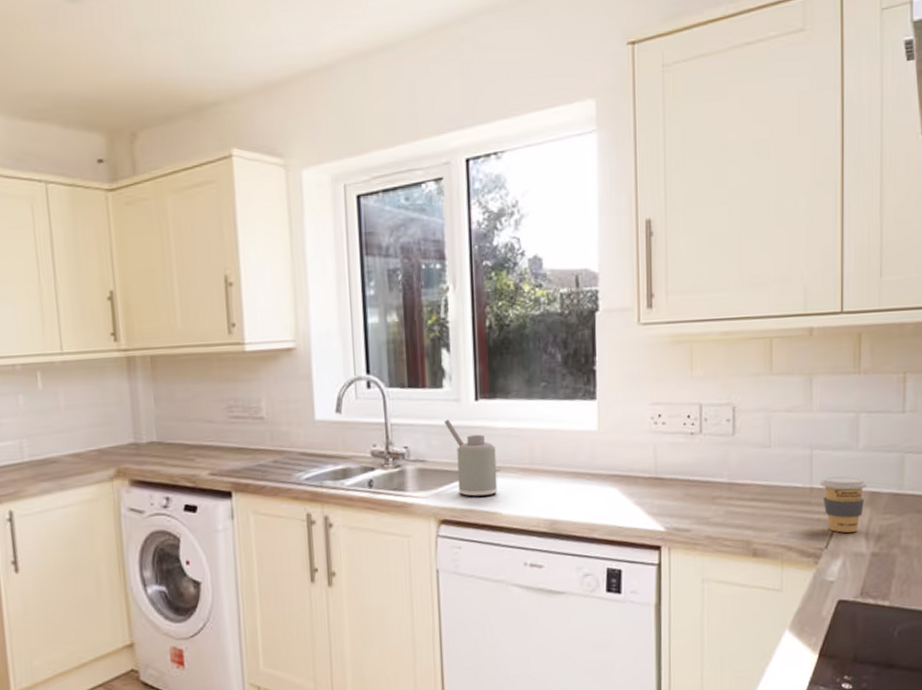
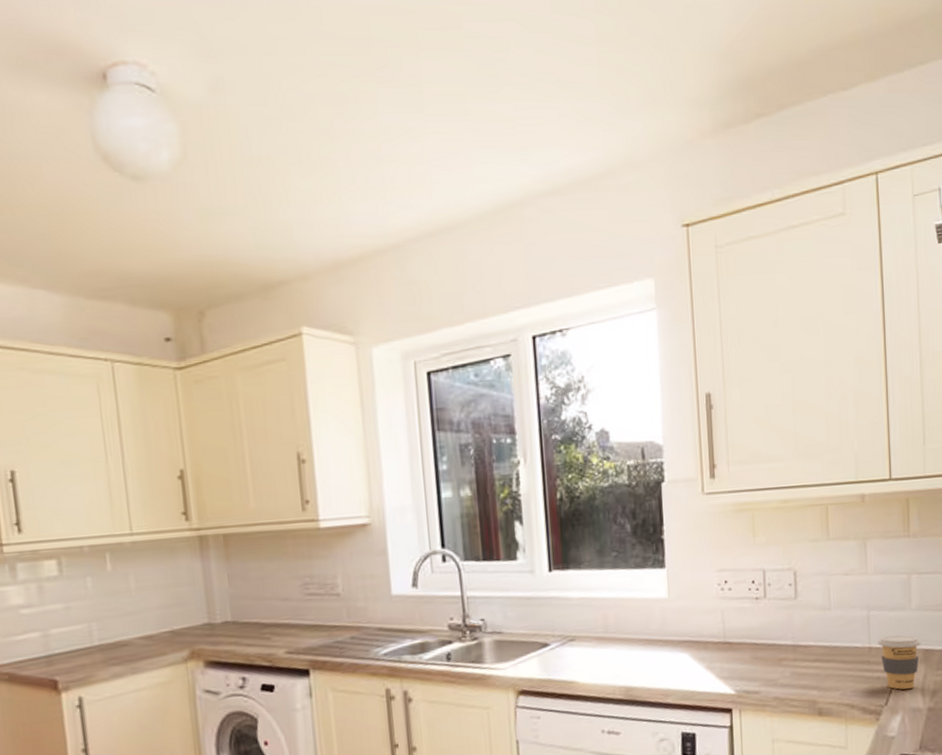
soap dispenser: present [445,419,498,497] -> none [520,590,574,667]

